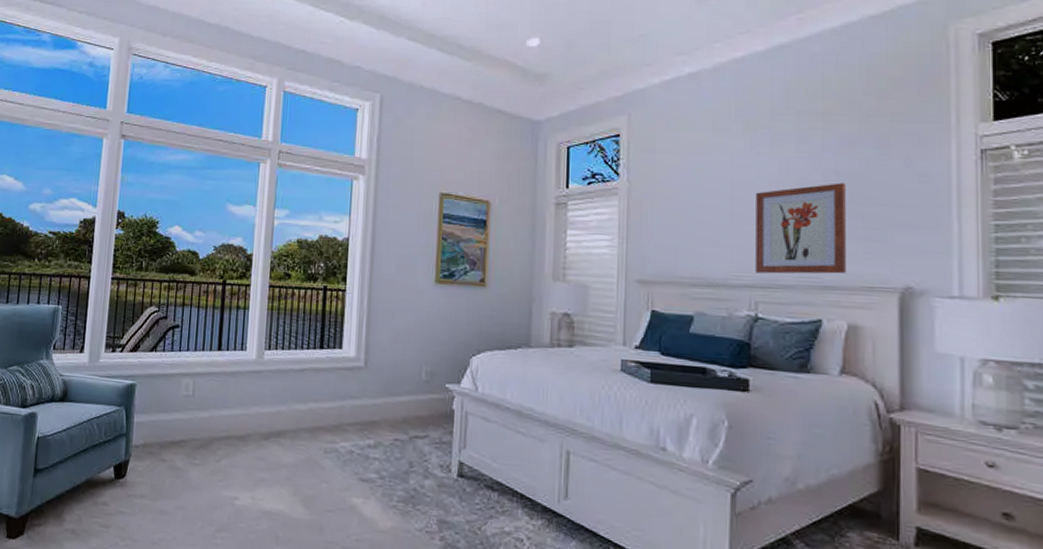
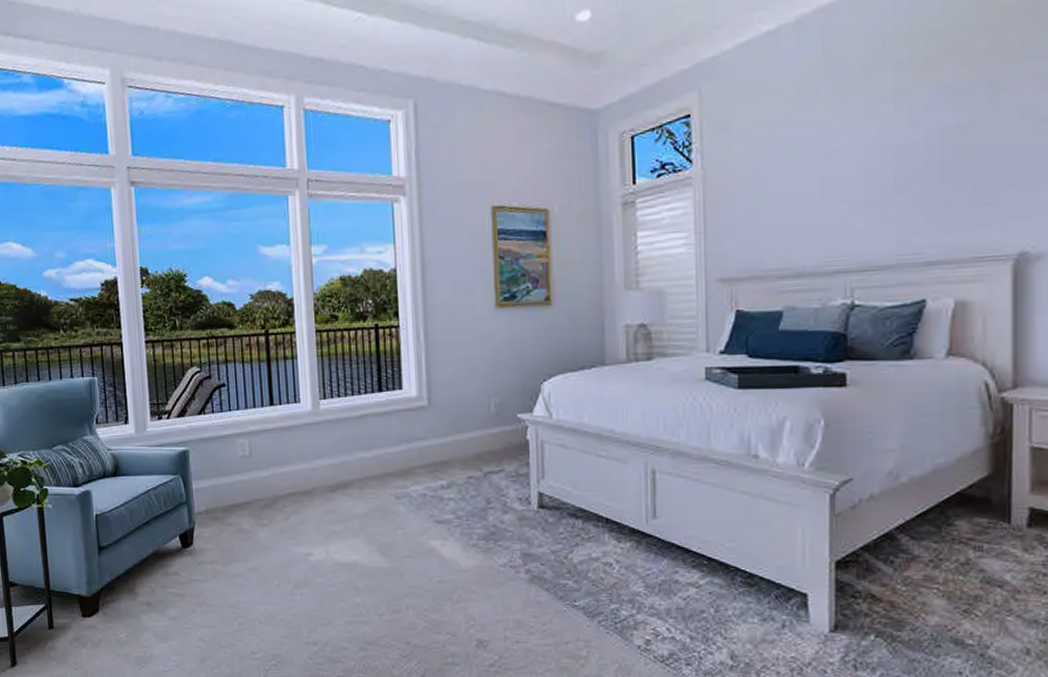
wall art: present [755,183,847,274] -> none [849,141,954,256]

